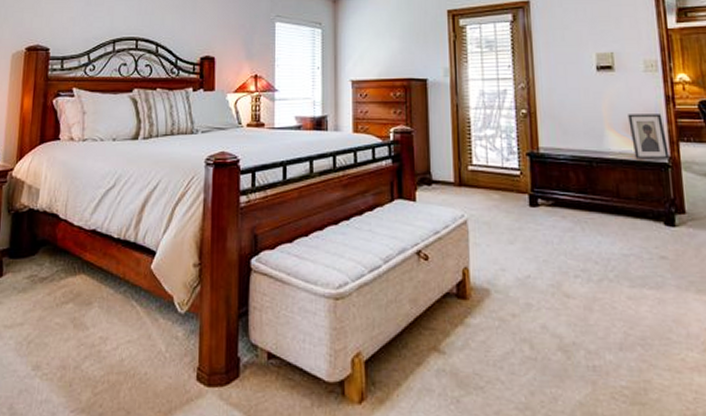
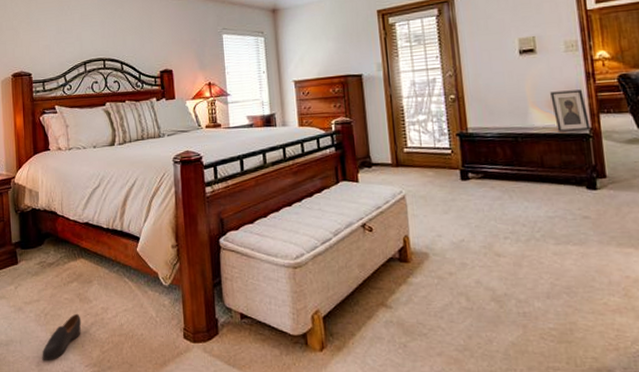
shoe: none [17,342,73,404] -> present [42,313,82,362]

